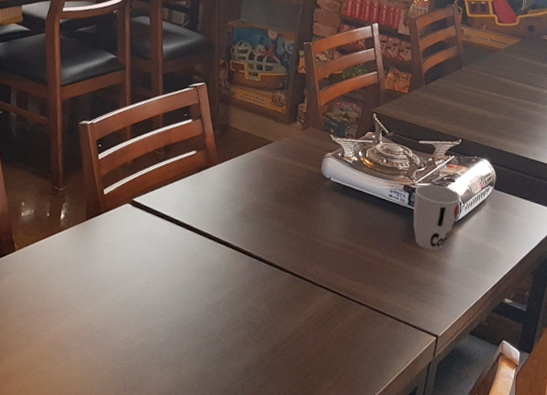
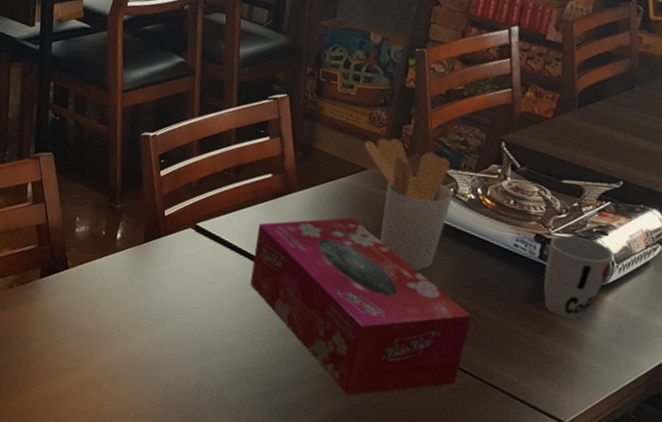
tissue box: none [182,183,363,338] -> present [250,217,472,396]
utensil holder: none [269,115,341,223] -> present [364,138,453,270]

